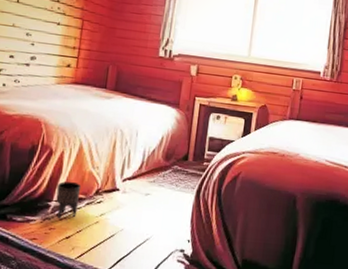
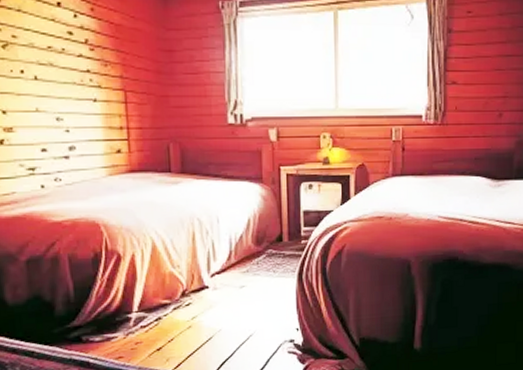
planter: present [56,181,82,218] -> none [135,286,164,330]

